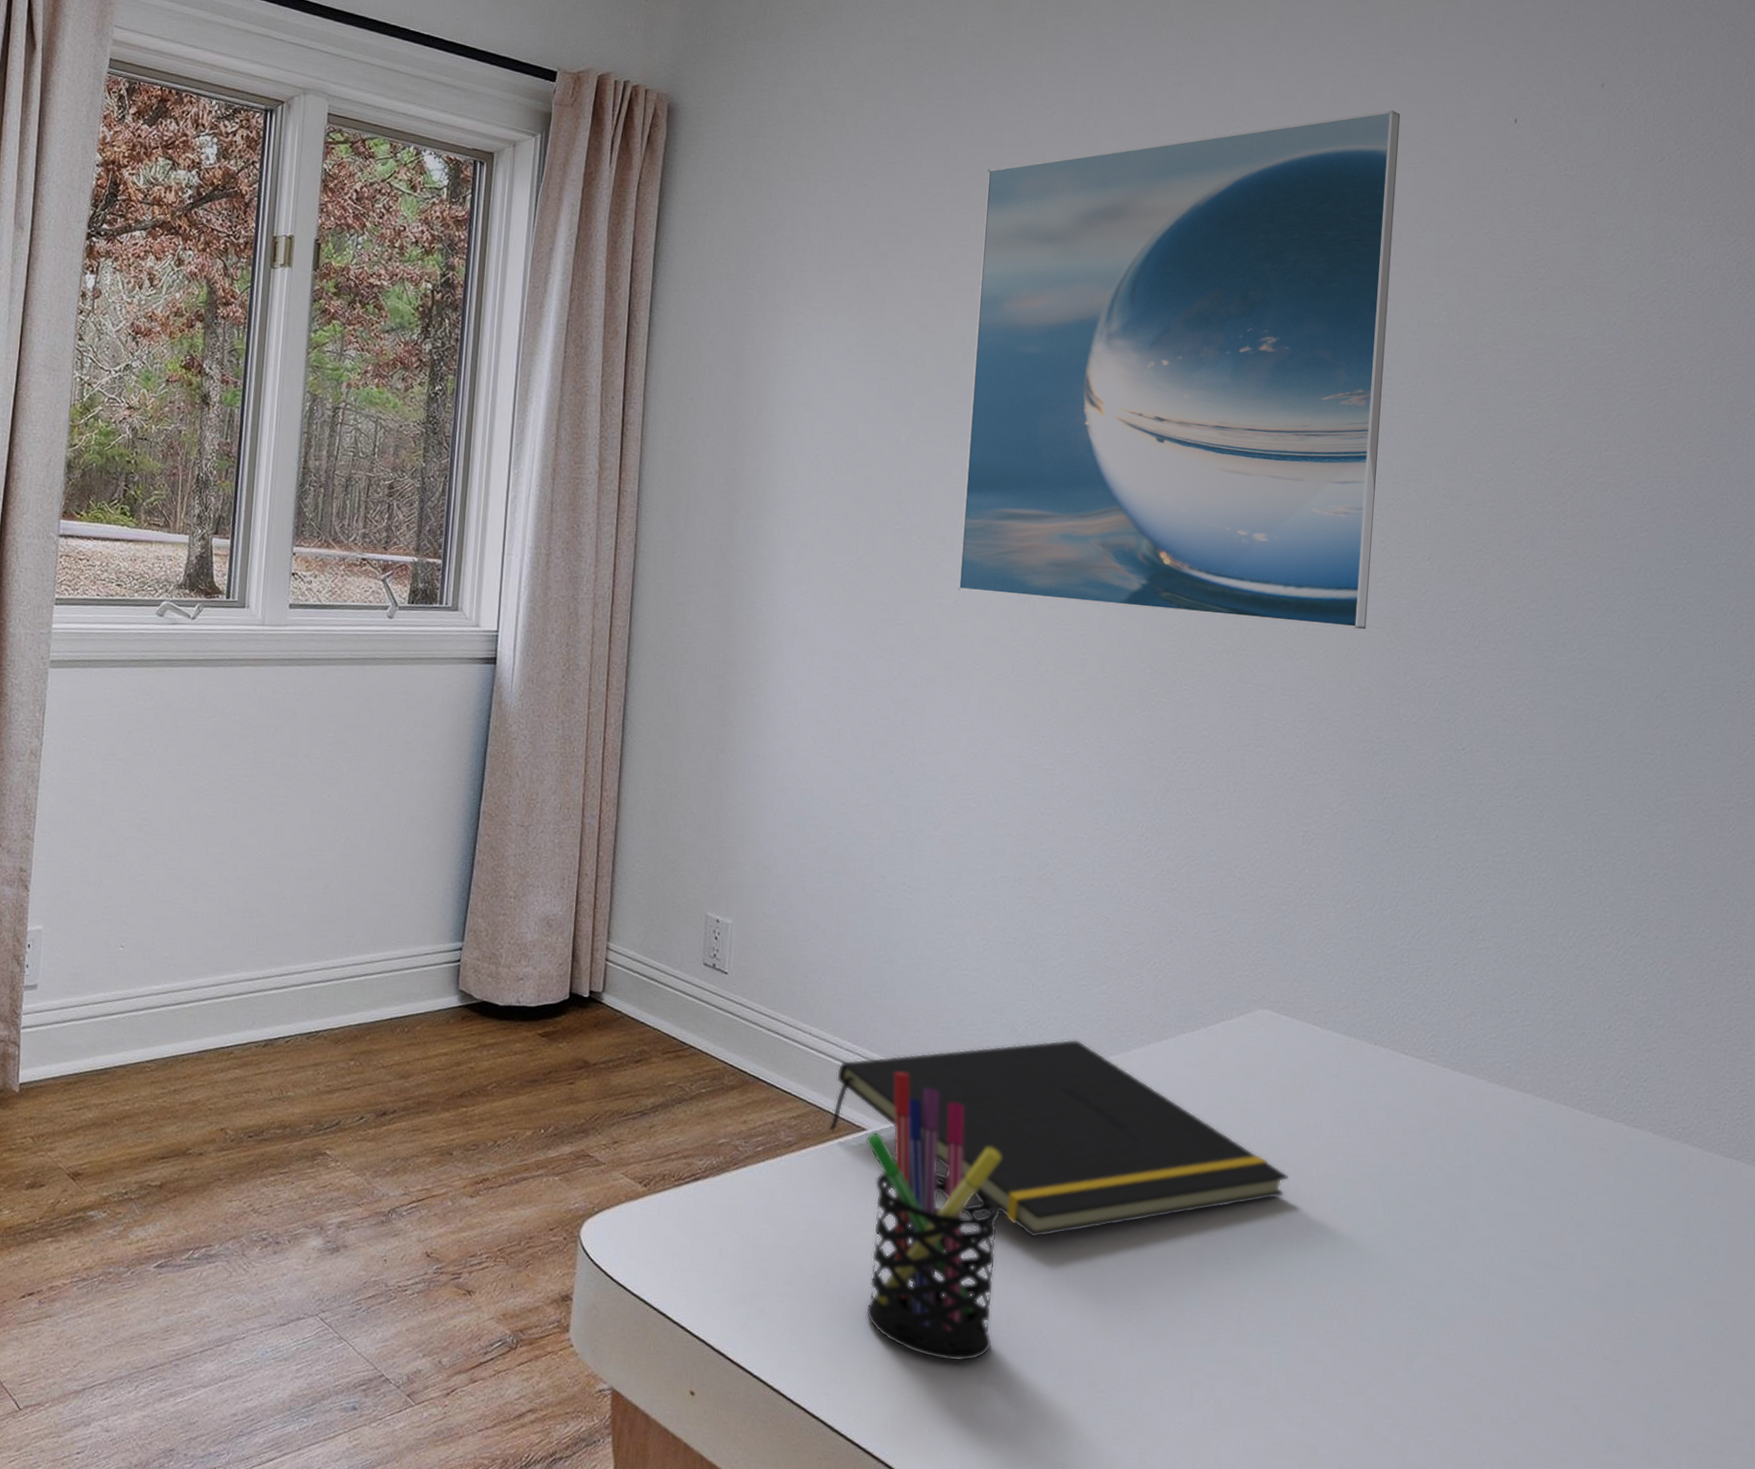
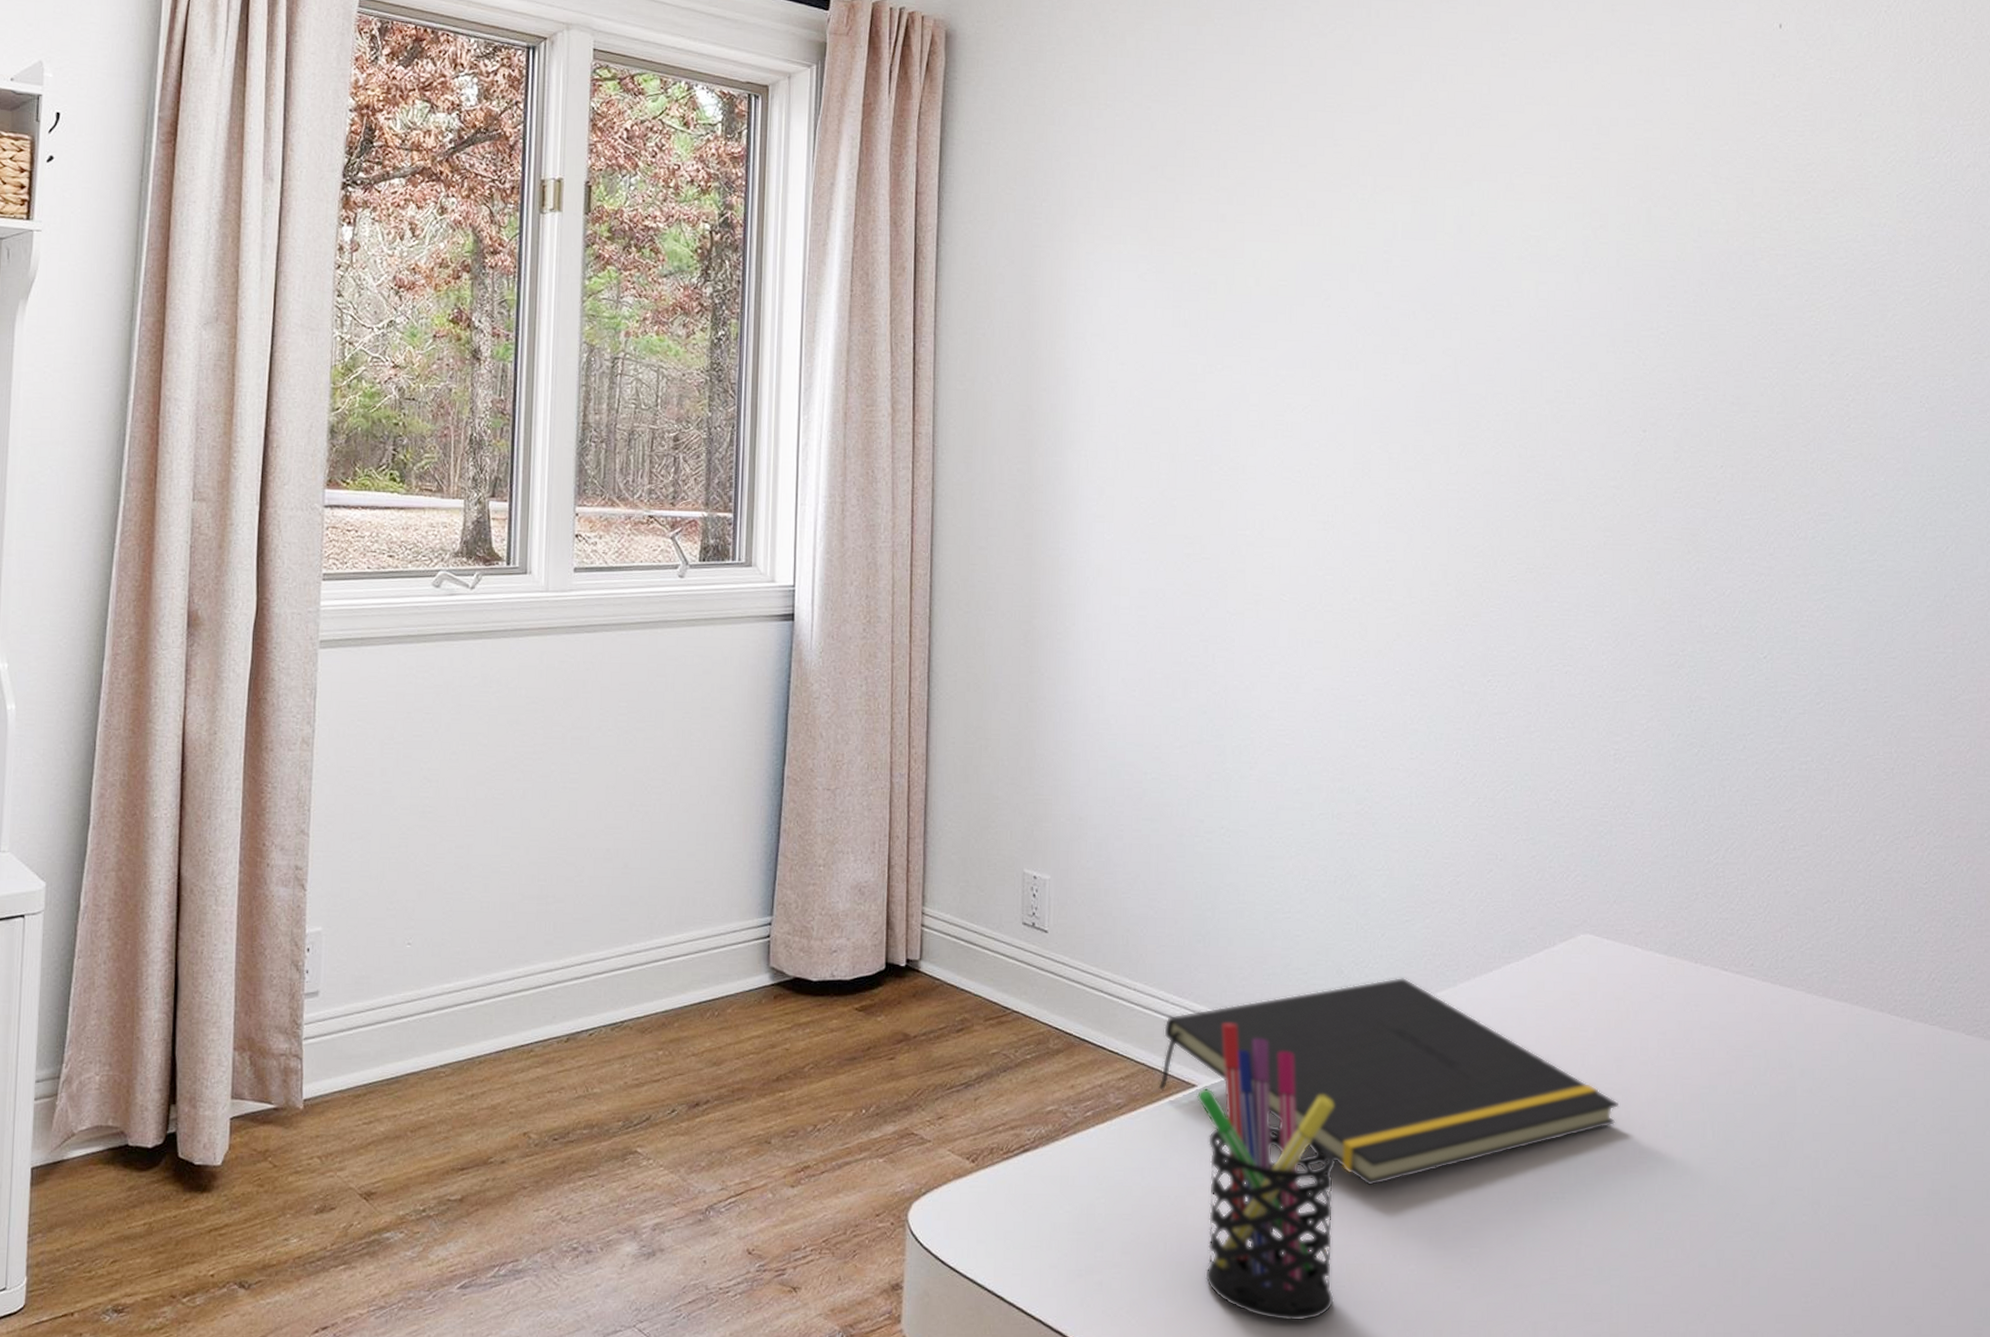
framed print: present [957,110,1401,630] -> none [1261,18,1671,542]

